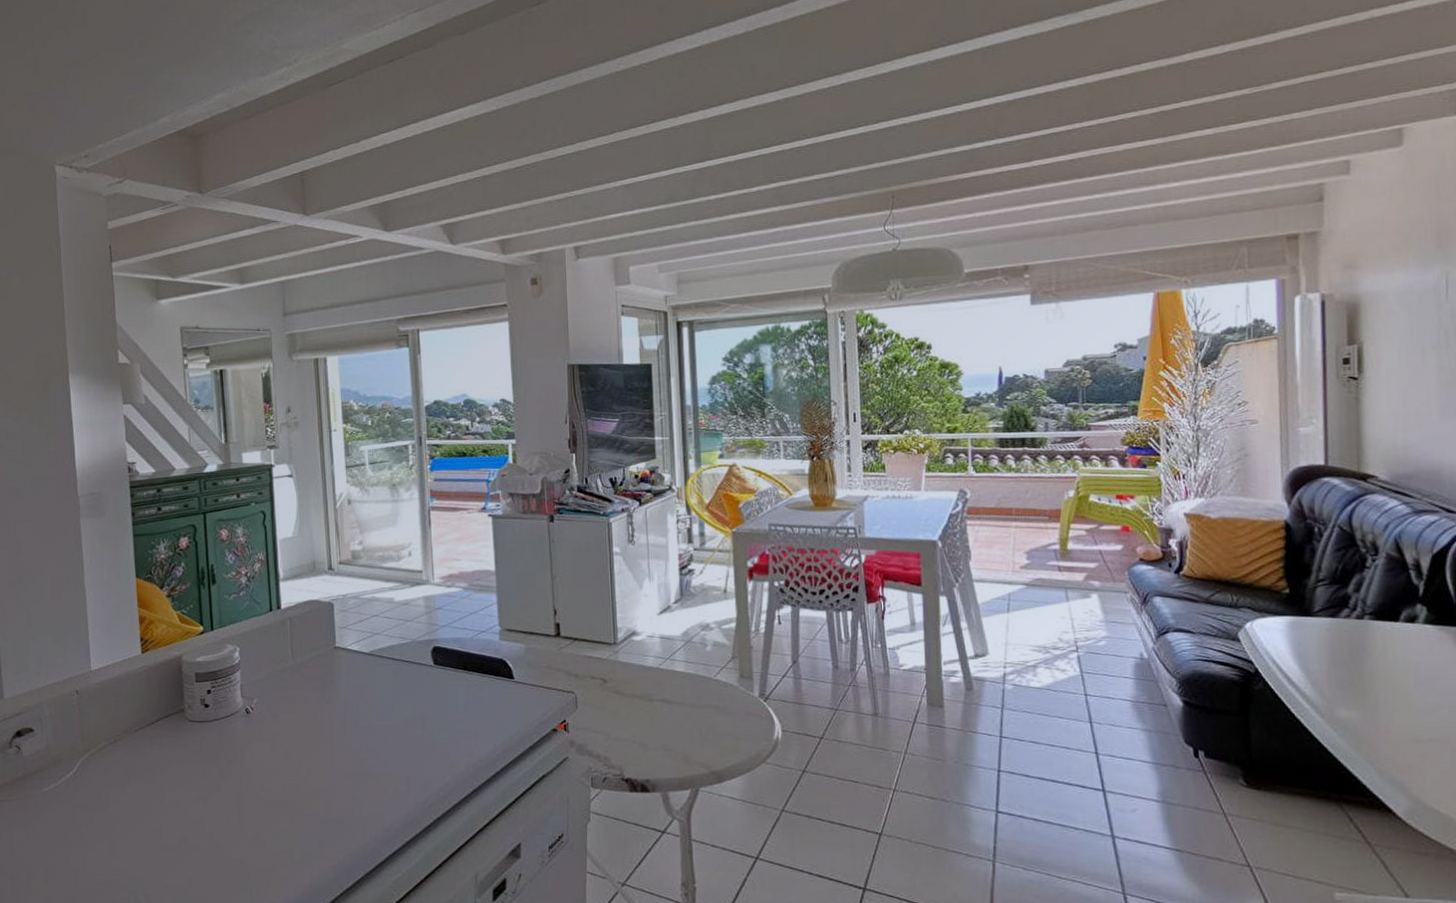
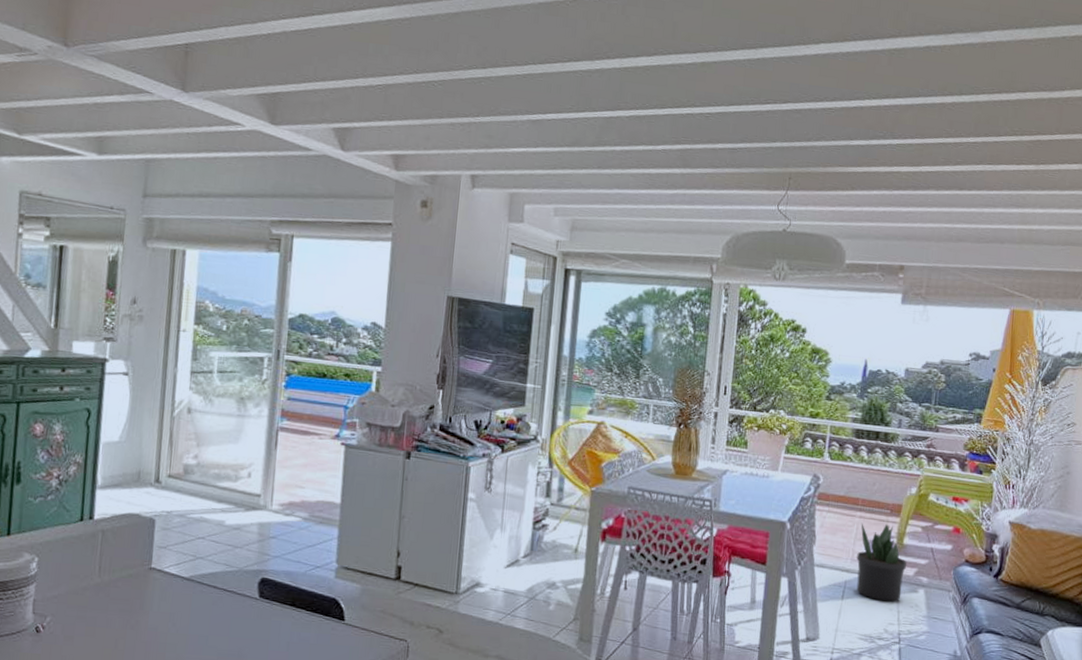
planter: none [1018,530,1074,610] -> present [856,522,906,602]

